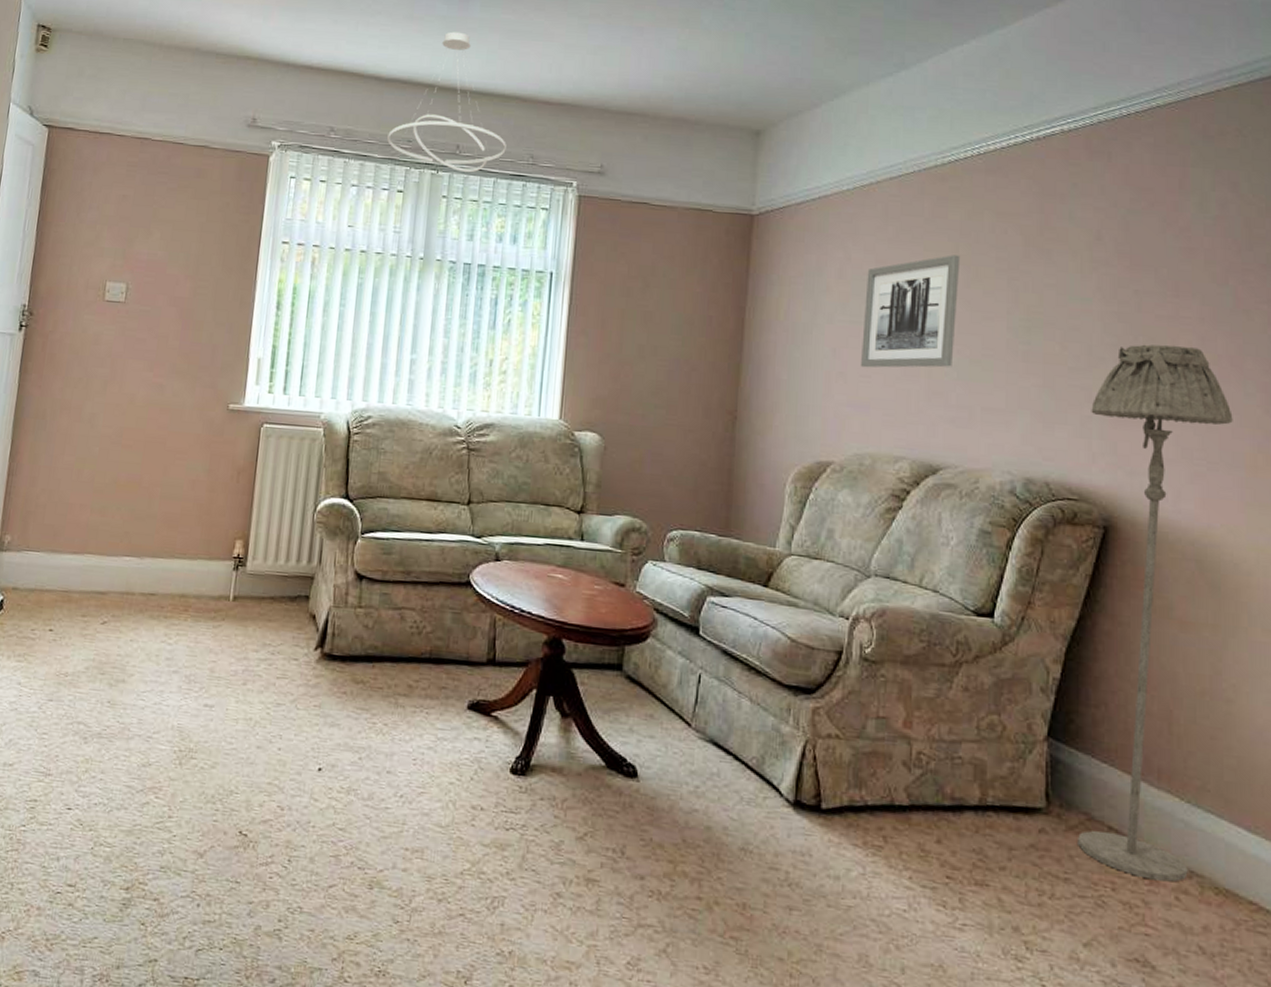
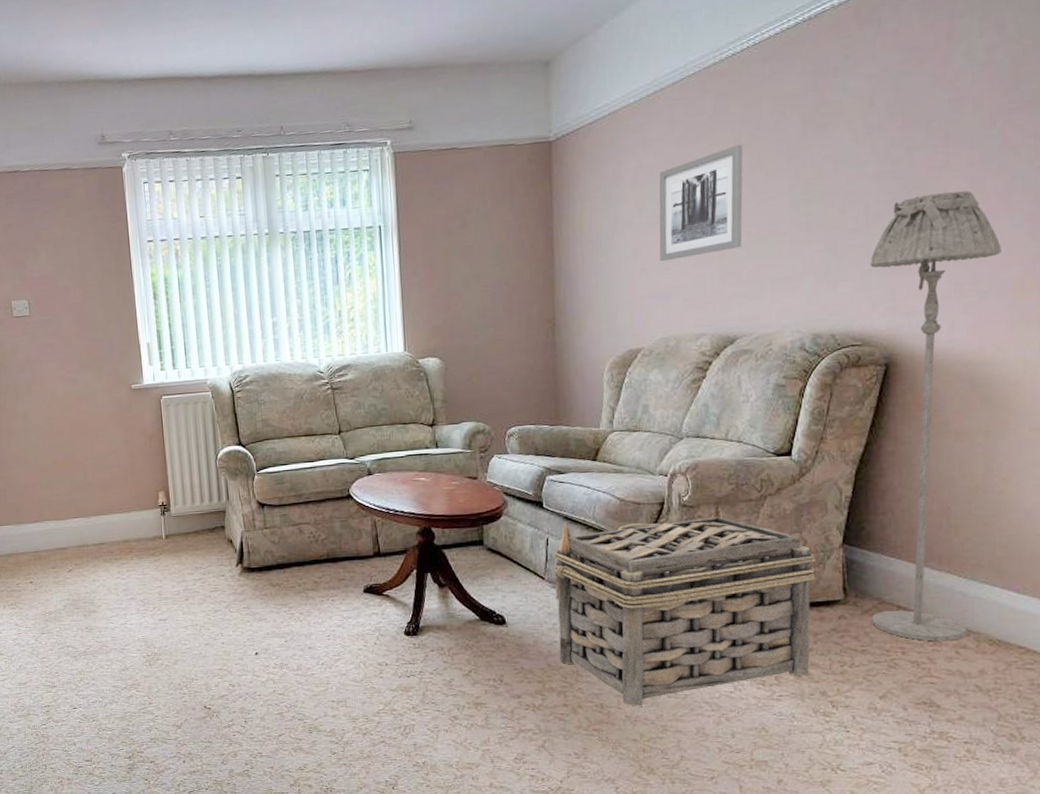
ceiling light fixture: present [387,31,508,173] -> none [219,19,325,151]
basket: none [698,658,1015,914] -> present [553,504,816,707]

